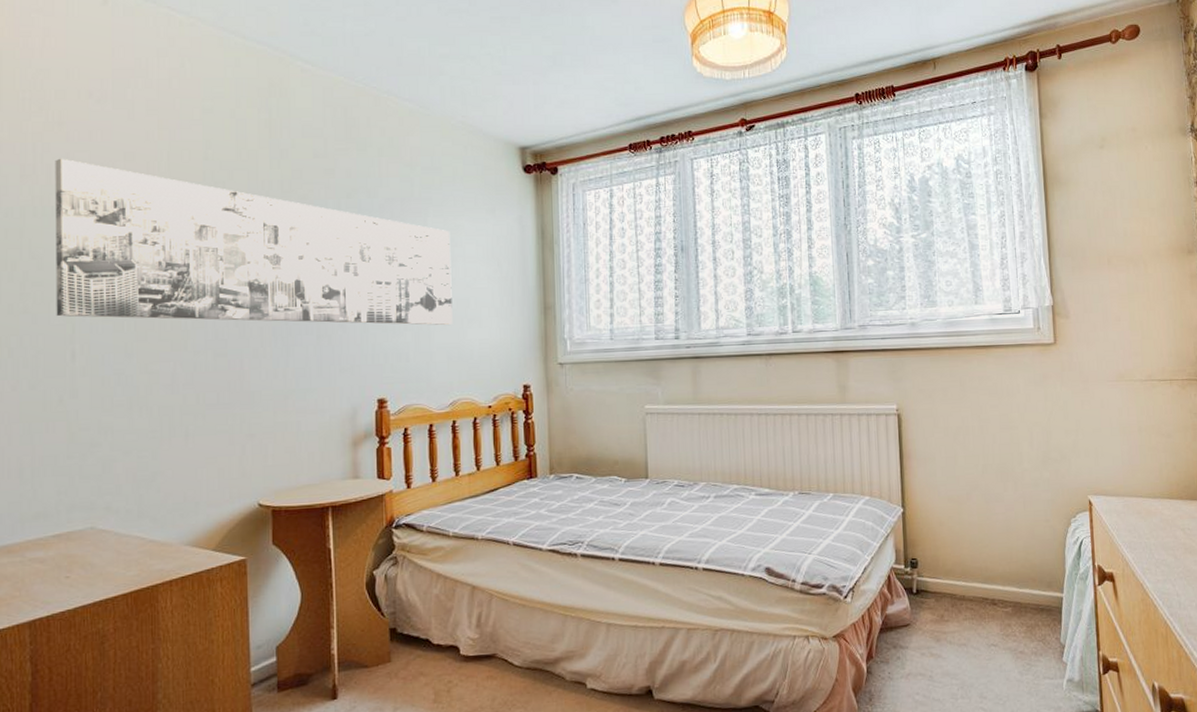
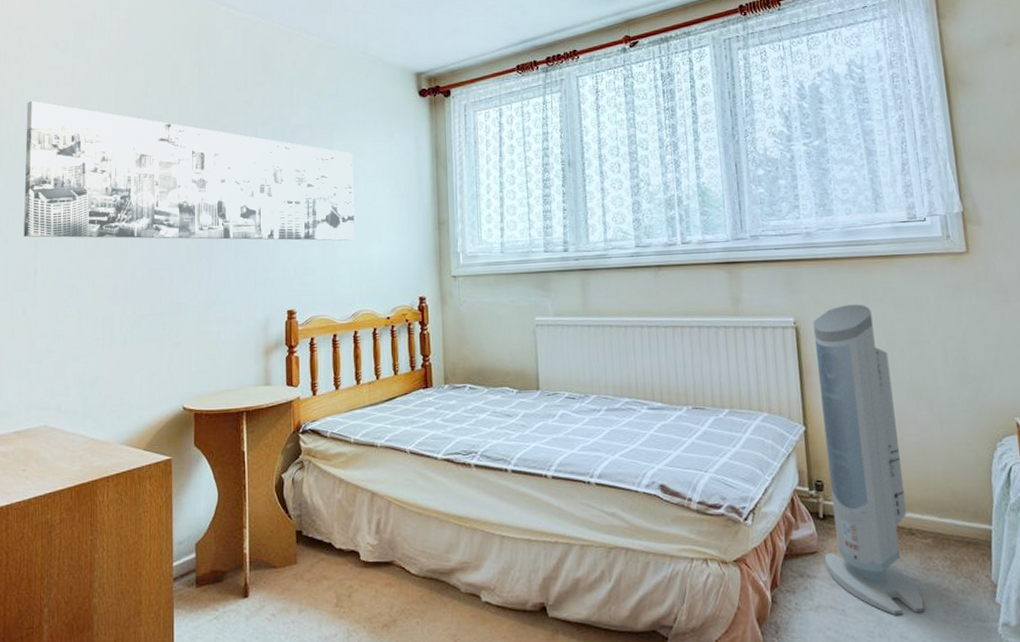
air purifier: none [914,392,1002,678] -> present [812,304,925,615]

